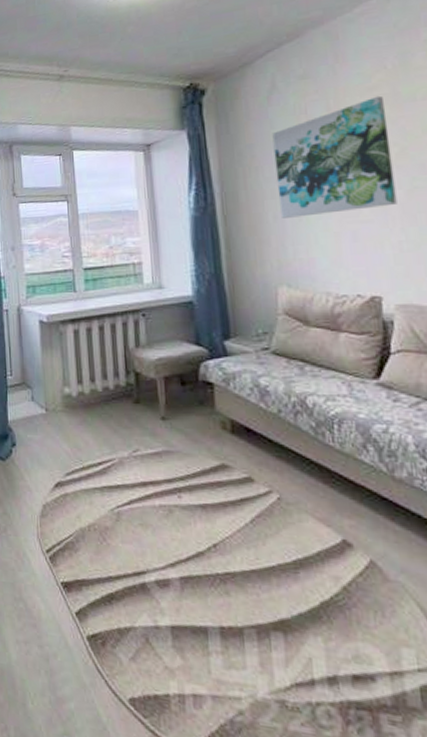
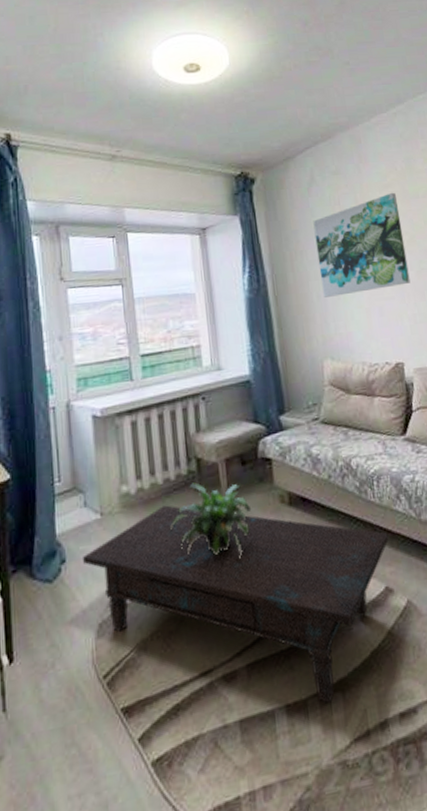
coffee table: none [30,412,350,640] -> present [83,505,389,704]
potted plant: none [107,395,190,477] -> present [169,482,252,560]

